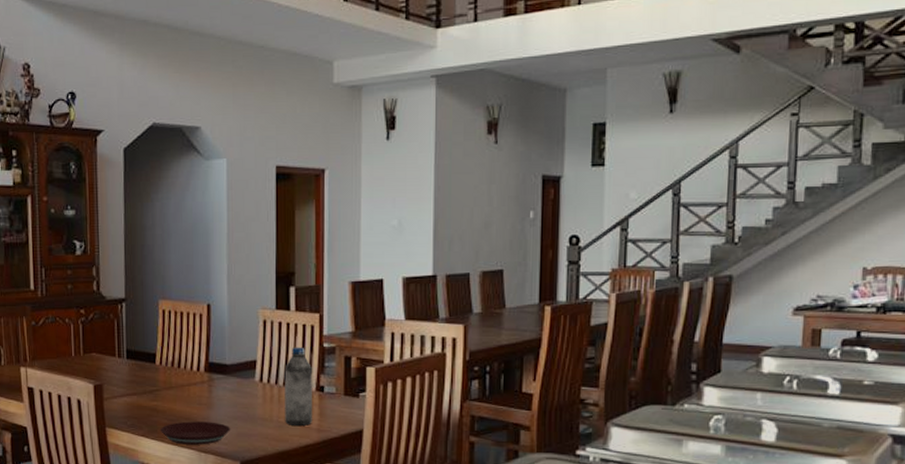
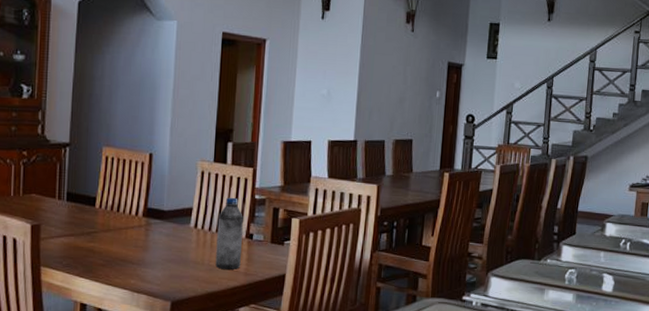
plate: present [160,421,231,445] -> none [95,262,165,285]

